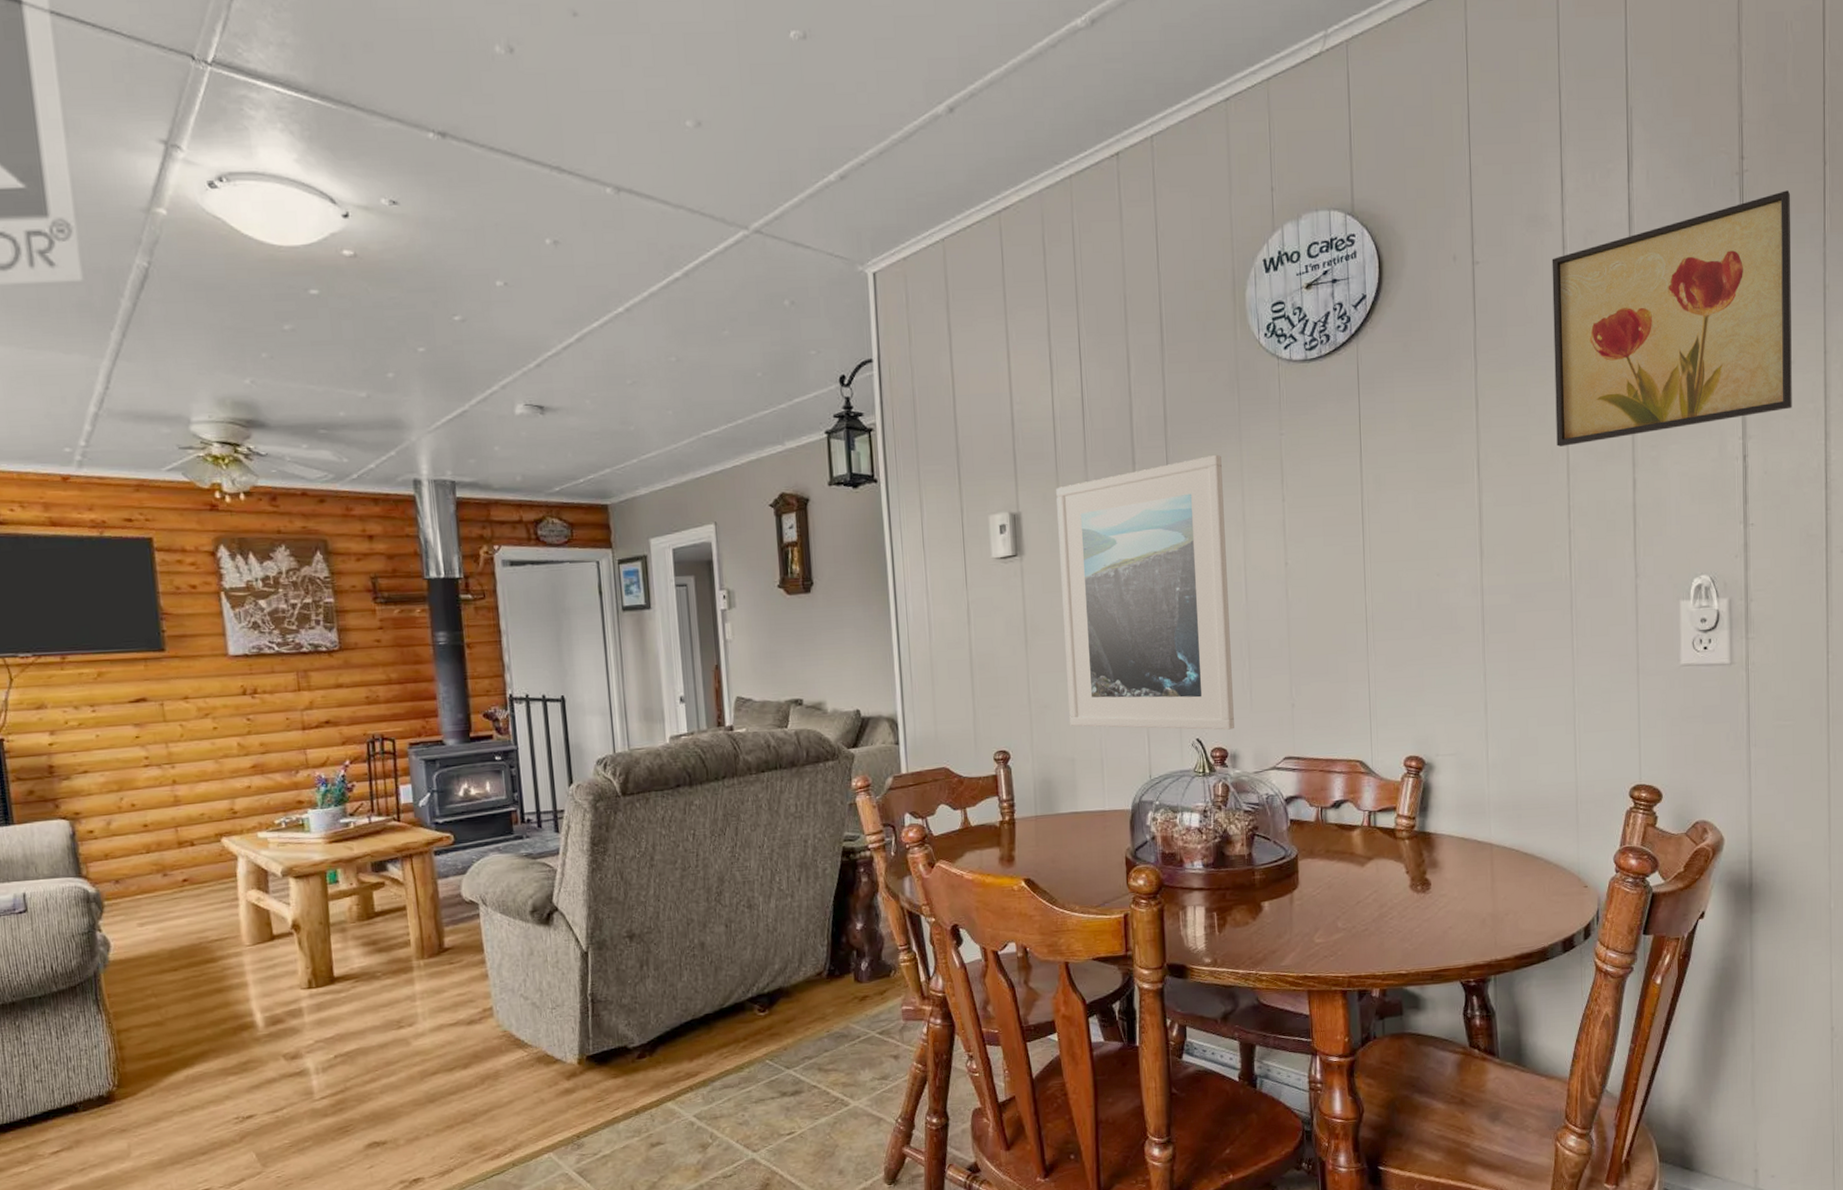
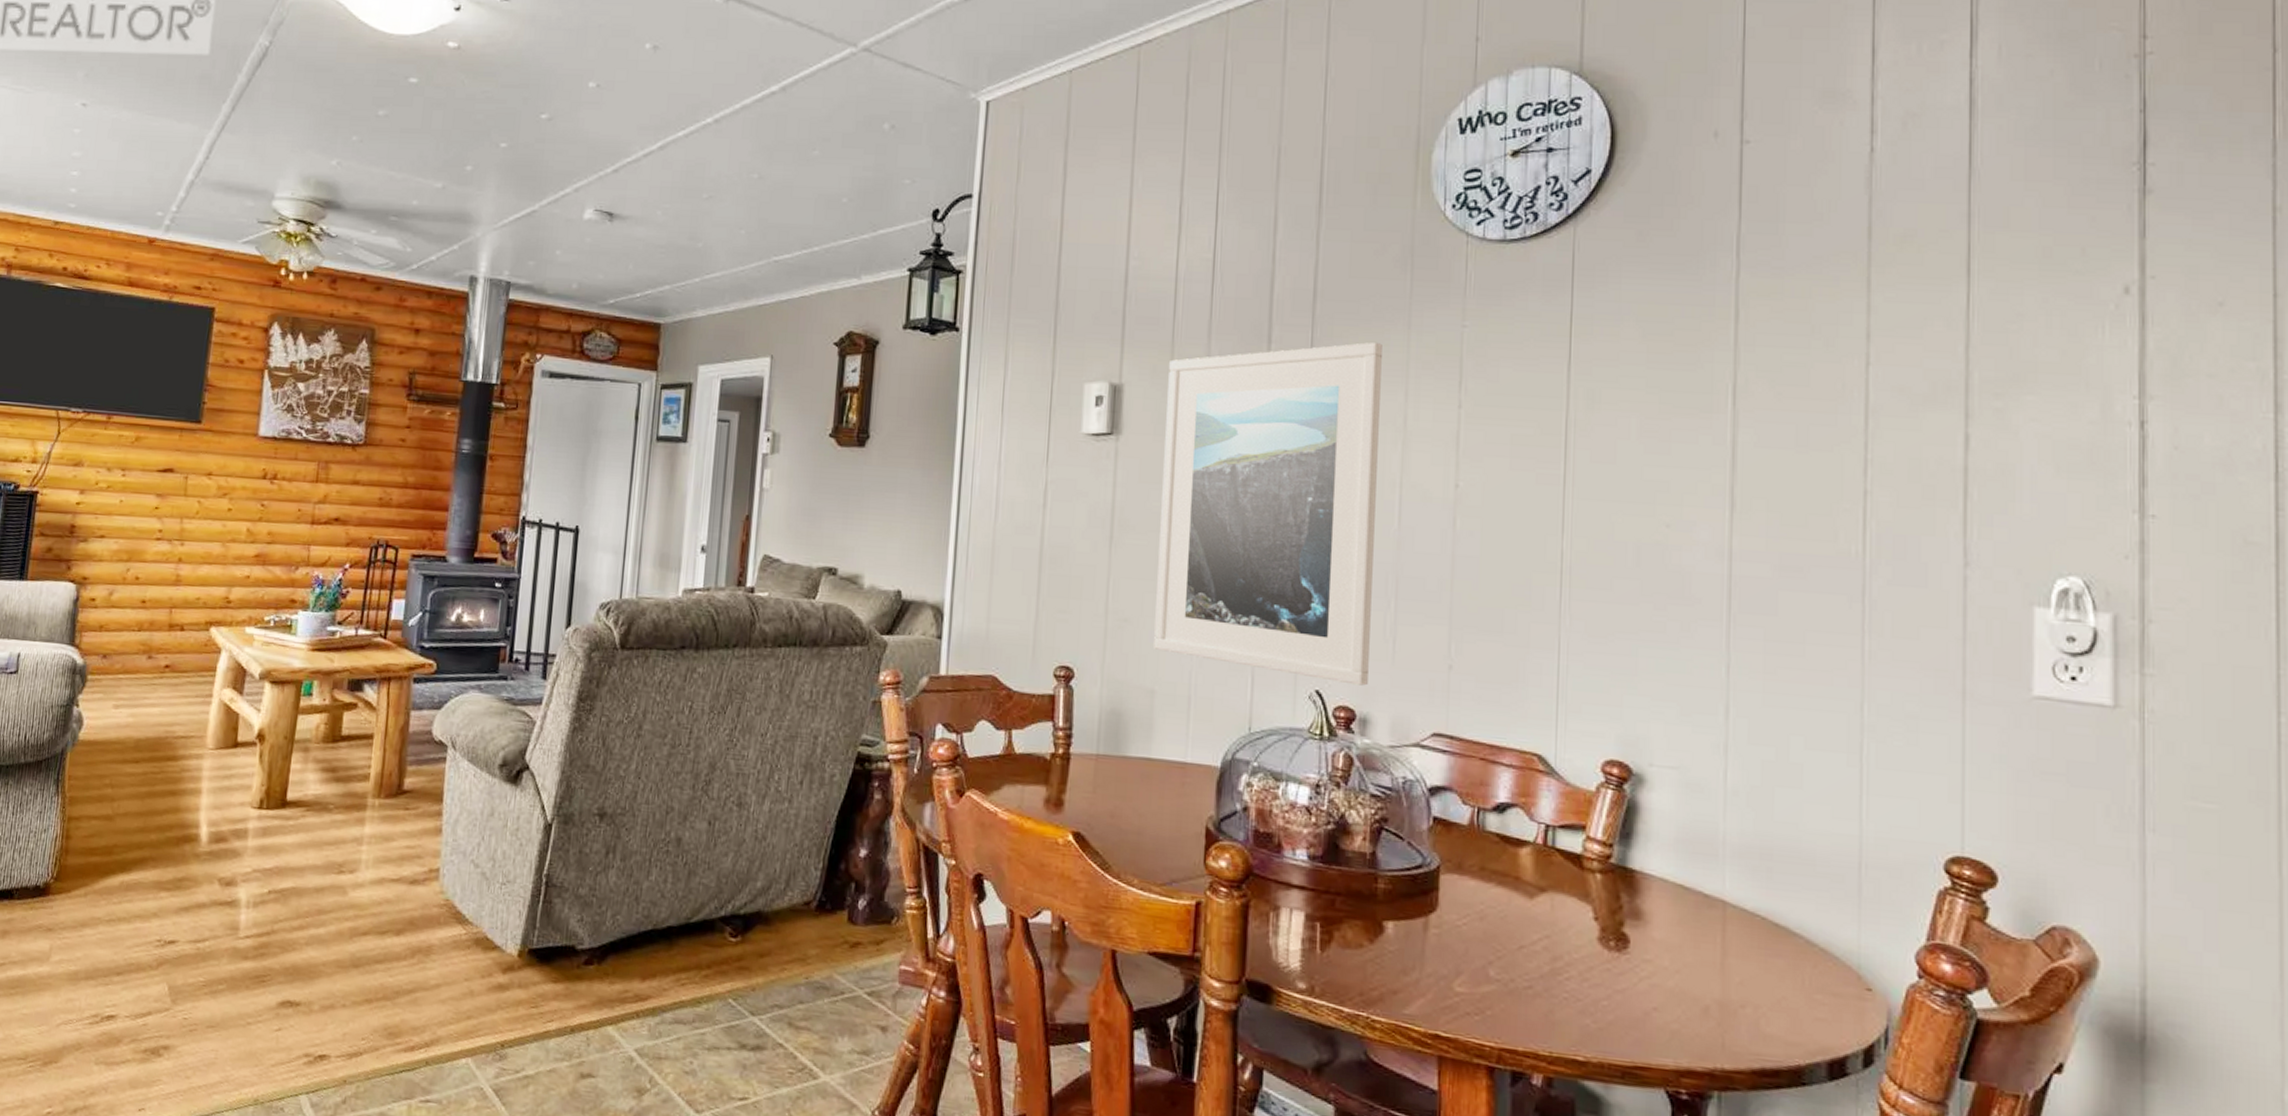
wall art: present [1552,190,1792,447] -> none [1850,81,2221,381]

